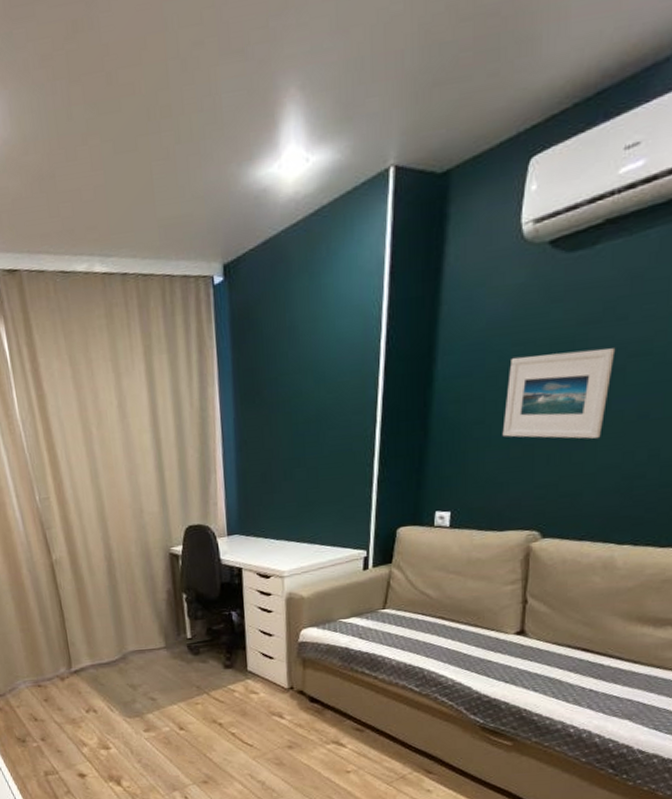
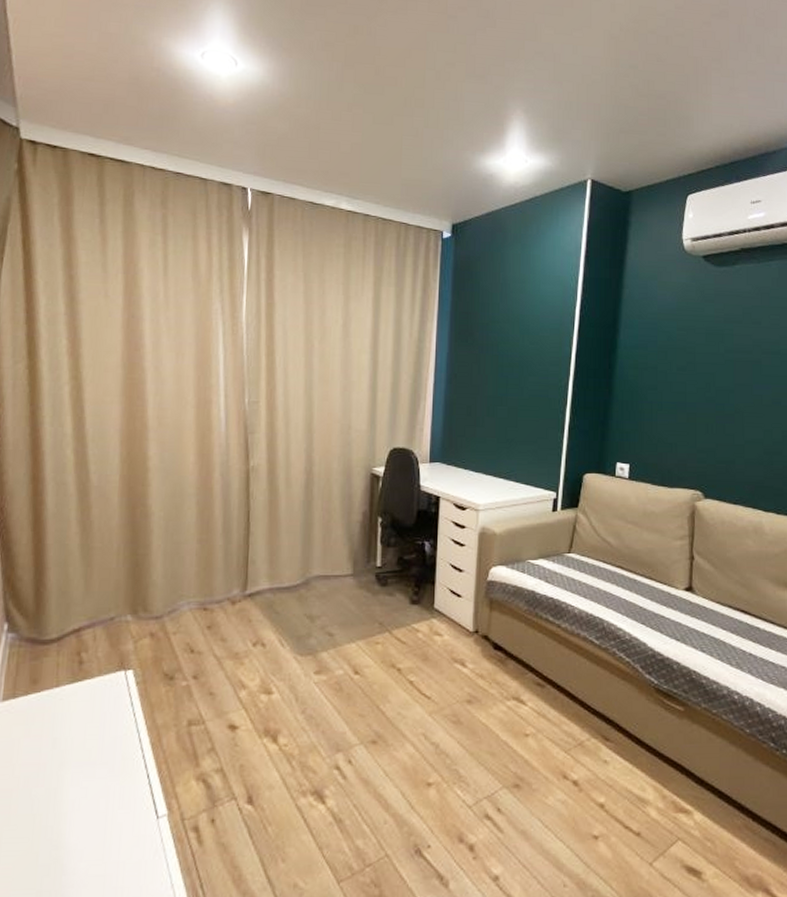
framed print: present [502,348,616,439] -> none [671,339,753,415]

